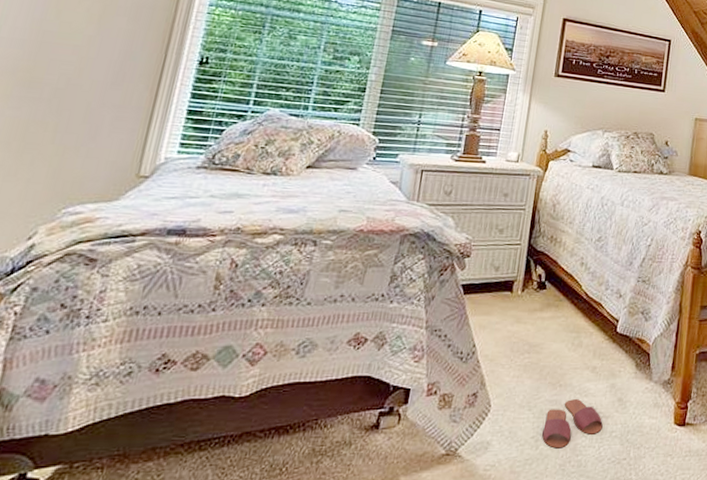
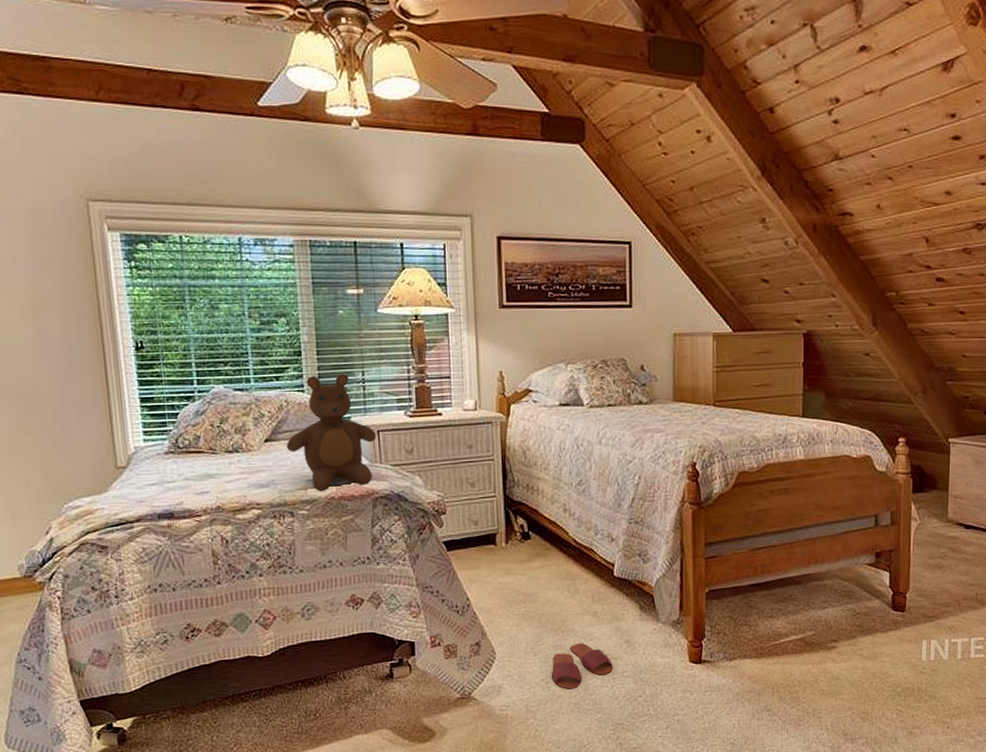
teddy bear: none [327,112,420,224] -> present [286,374,377,492]

